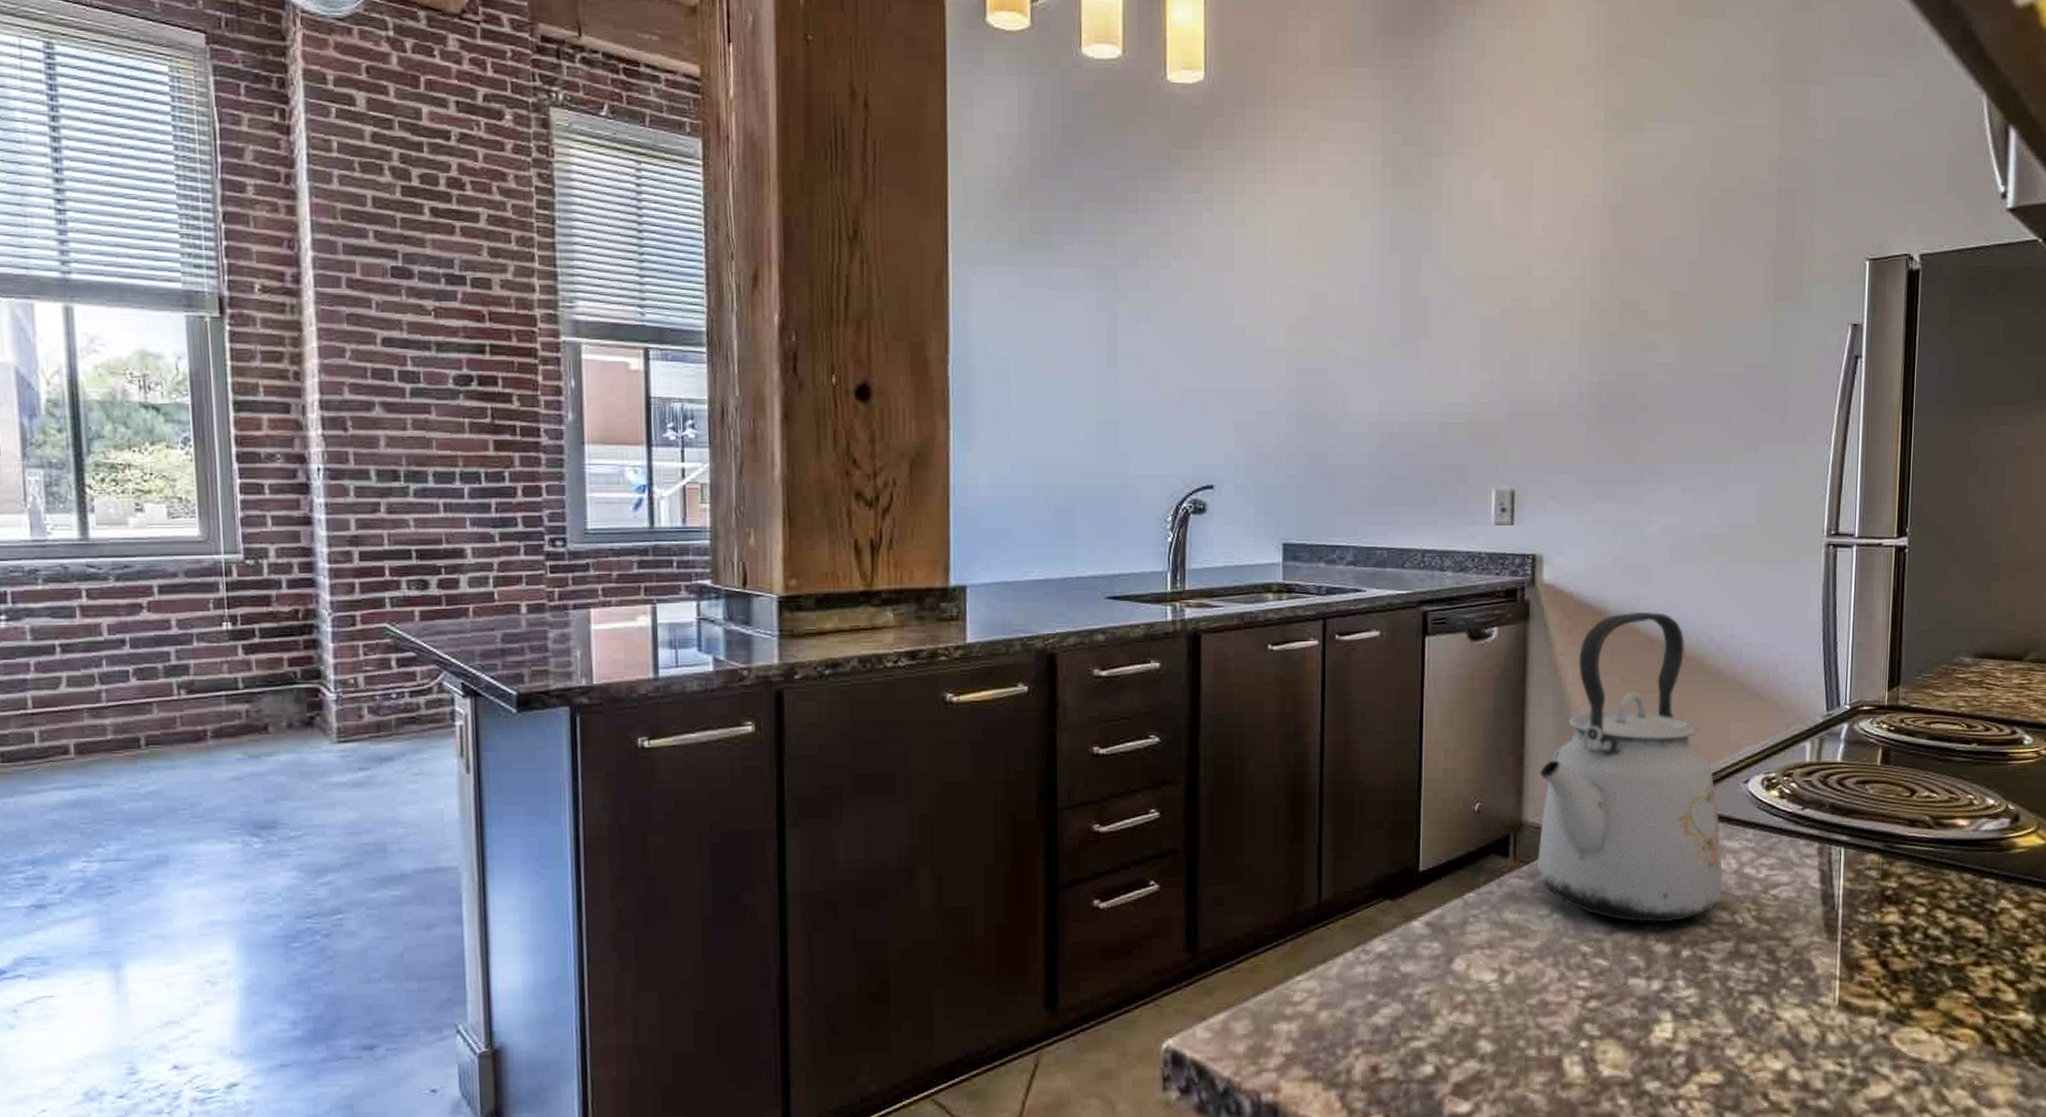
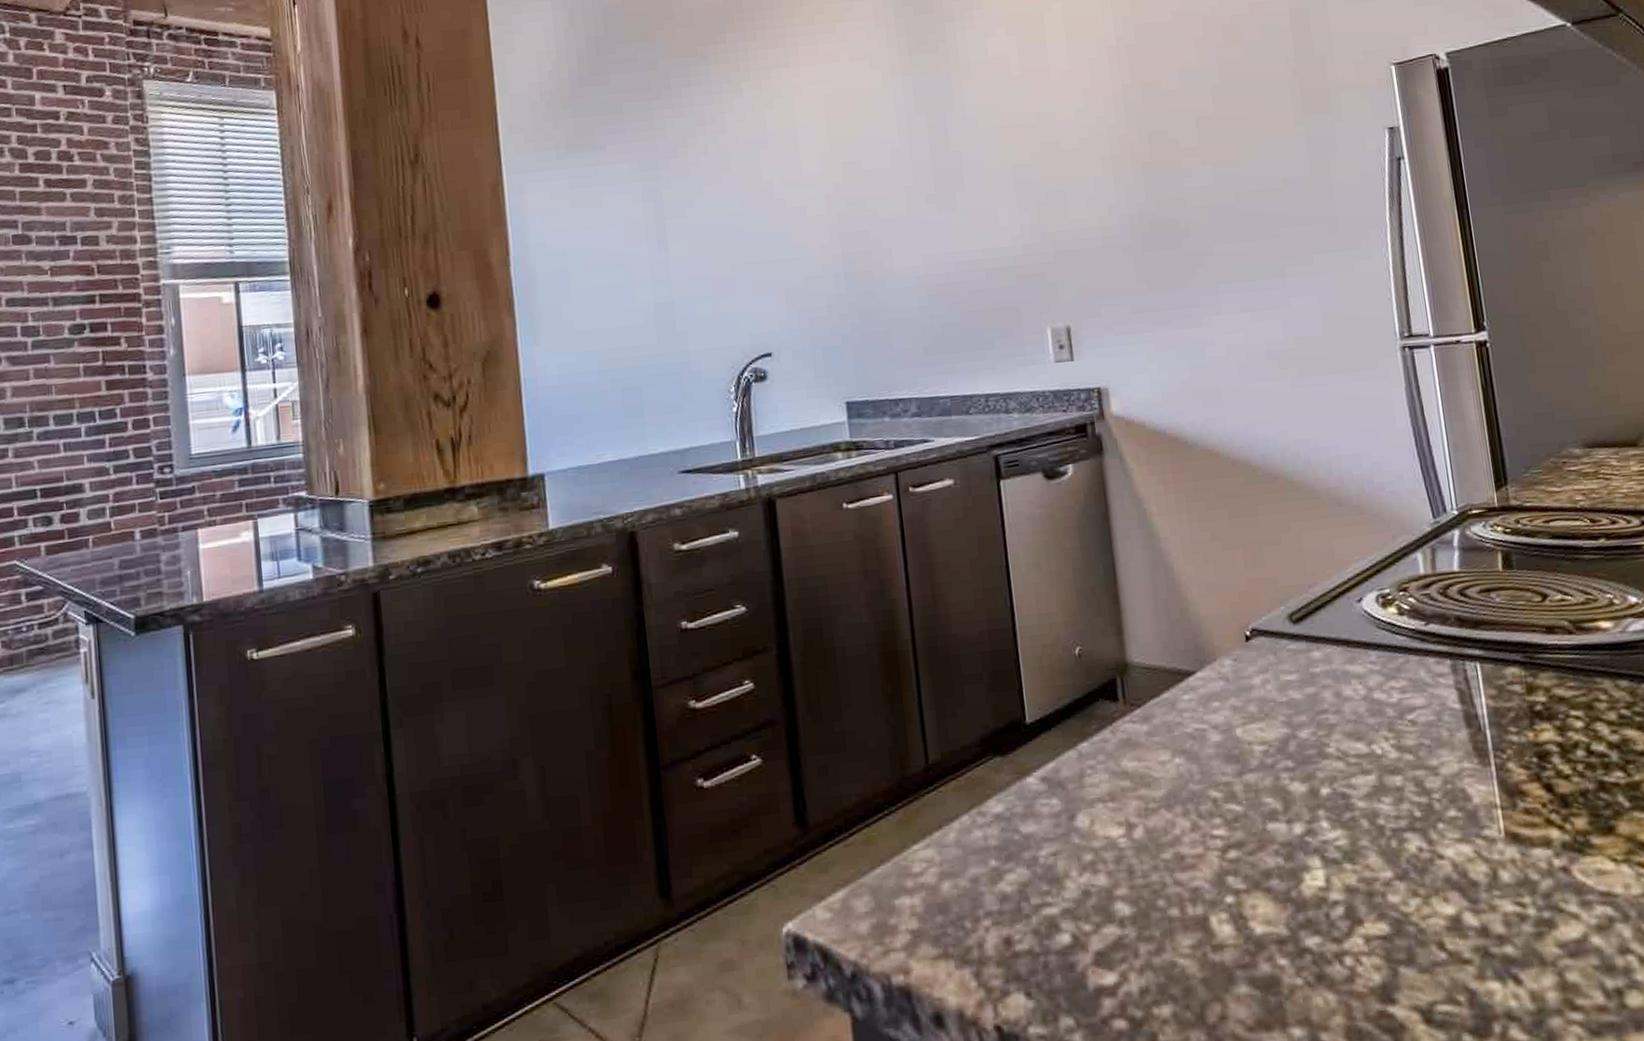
kettle: present [1537,612,1724,923] -> none [1137,433,1355,761]

